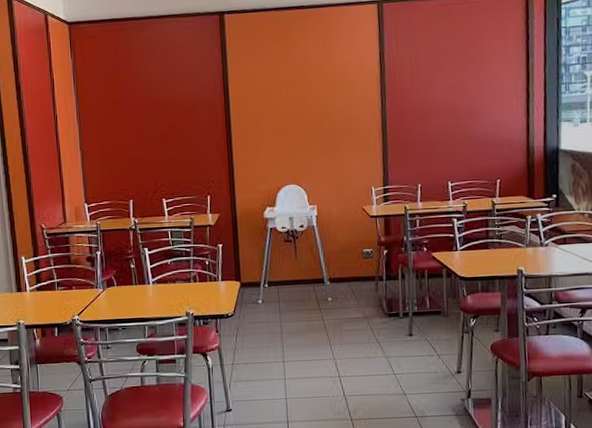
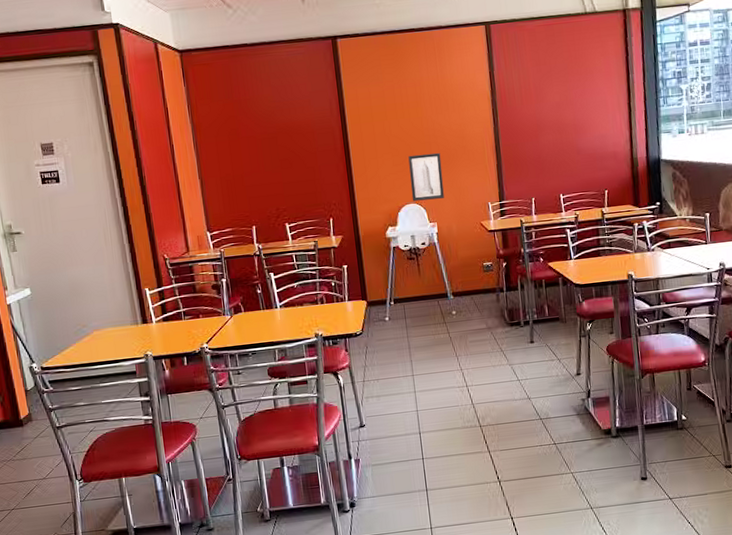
wall art: none [291,133,326,183] -> present [408,153,444,202]

